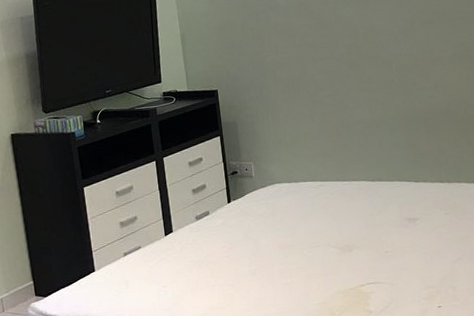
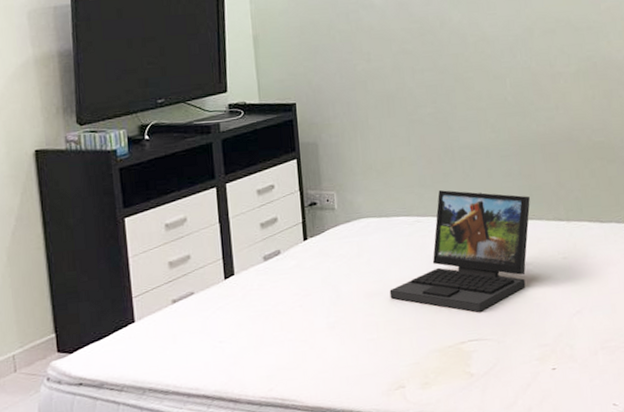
laptop: none [300,159,416,260] -> present [389,190,530,312]

